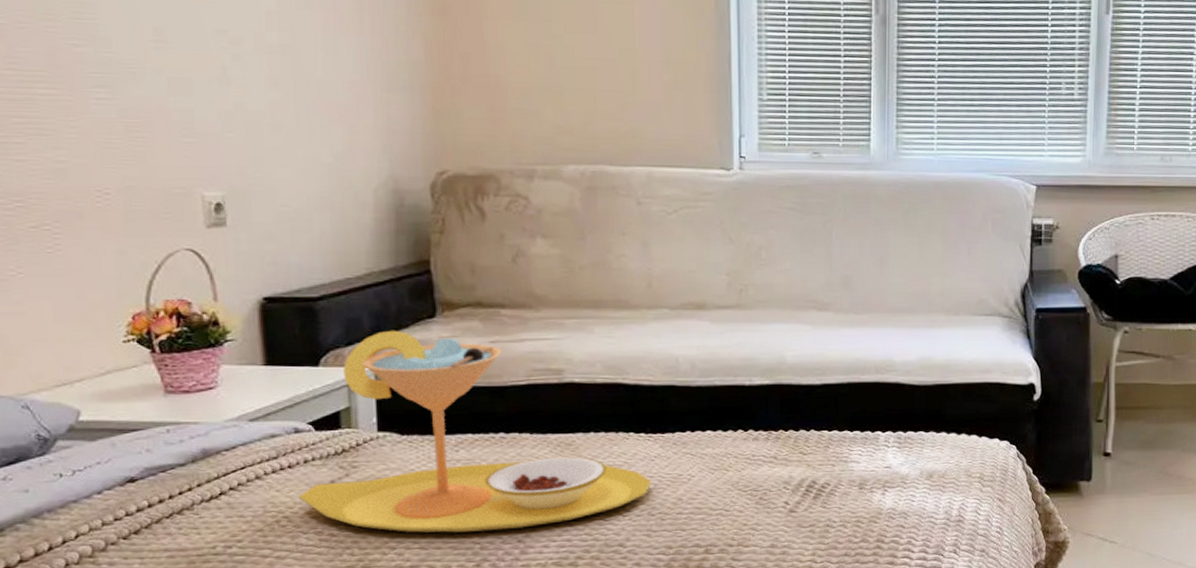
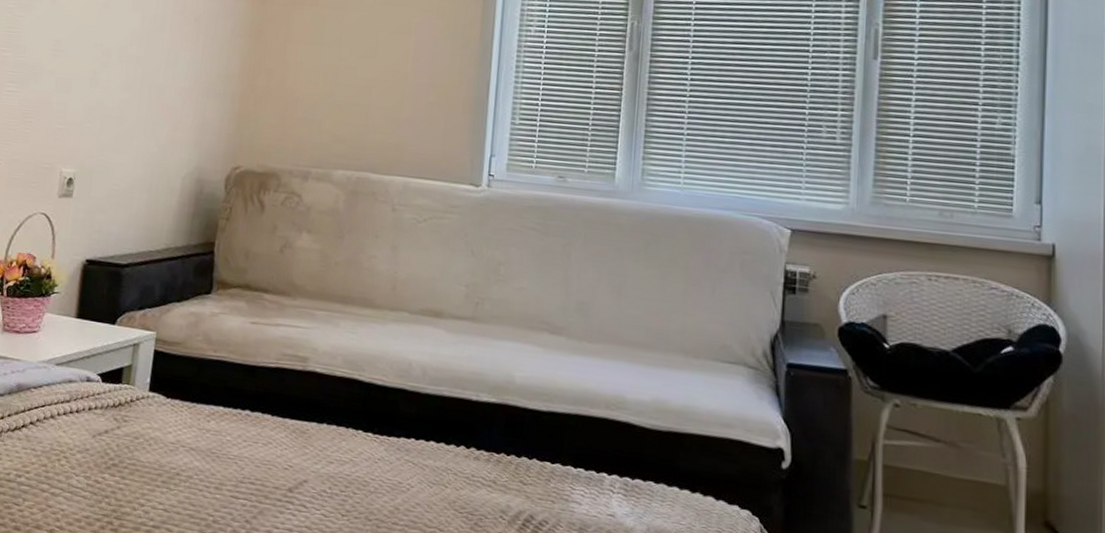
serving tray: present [299,330,651,533] -> none [79,300,372,511]

